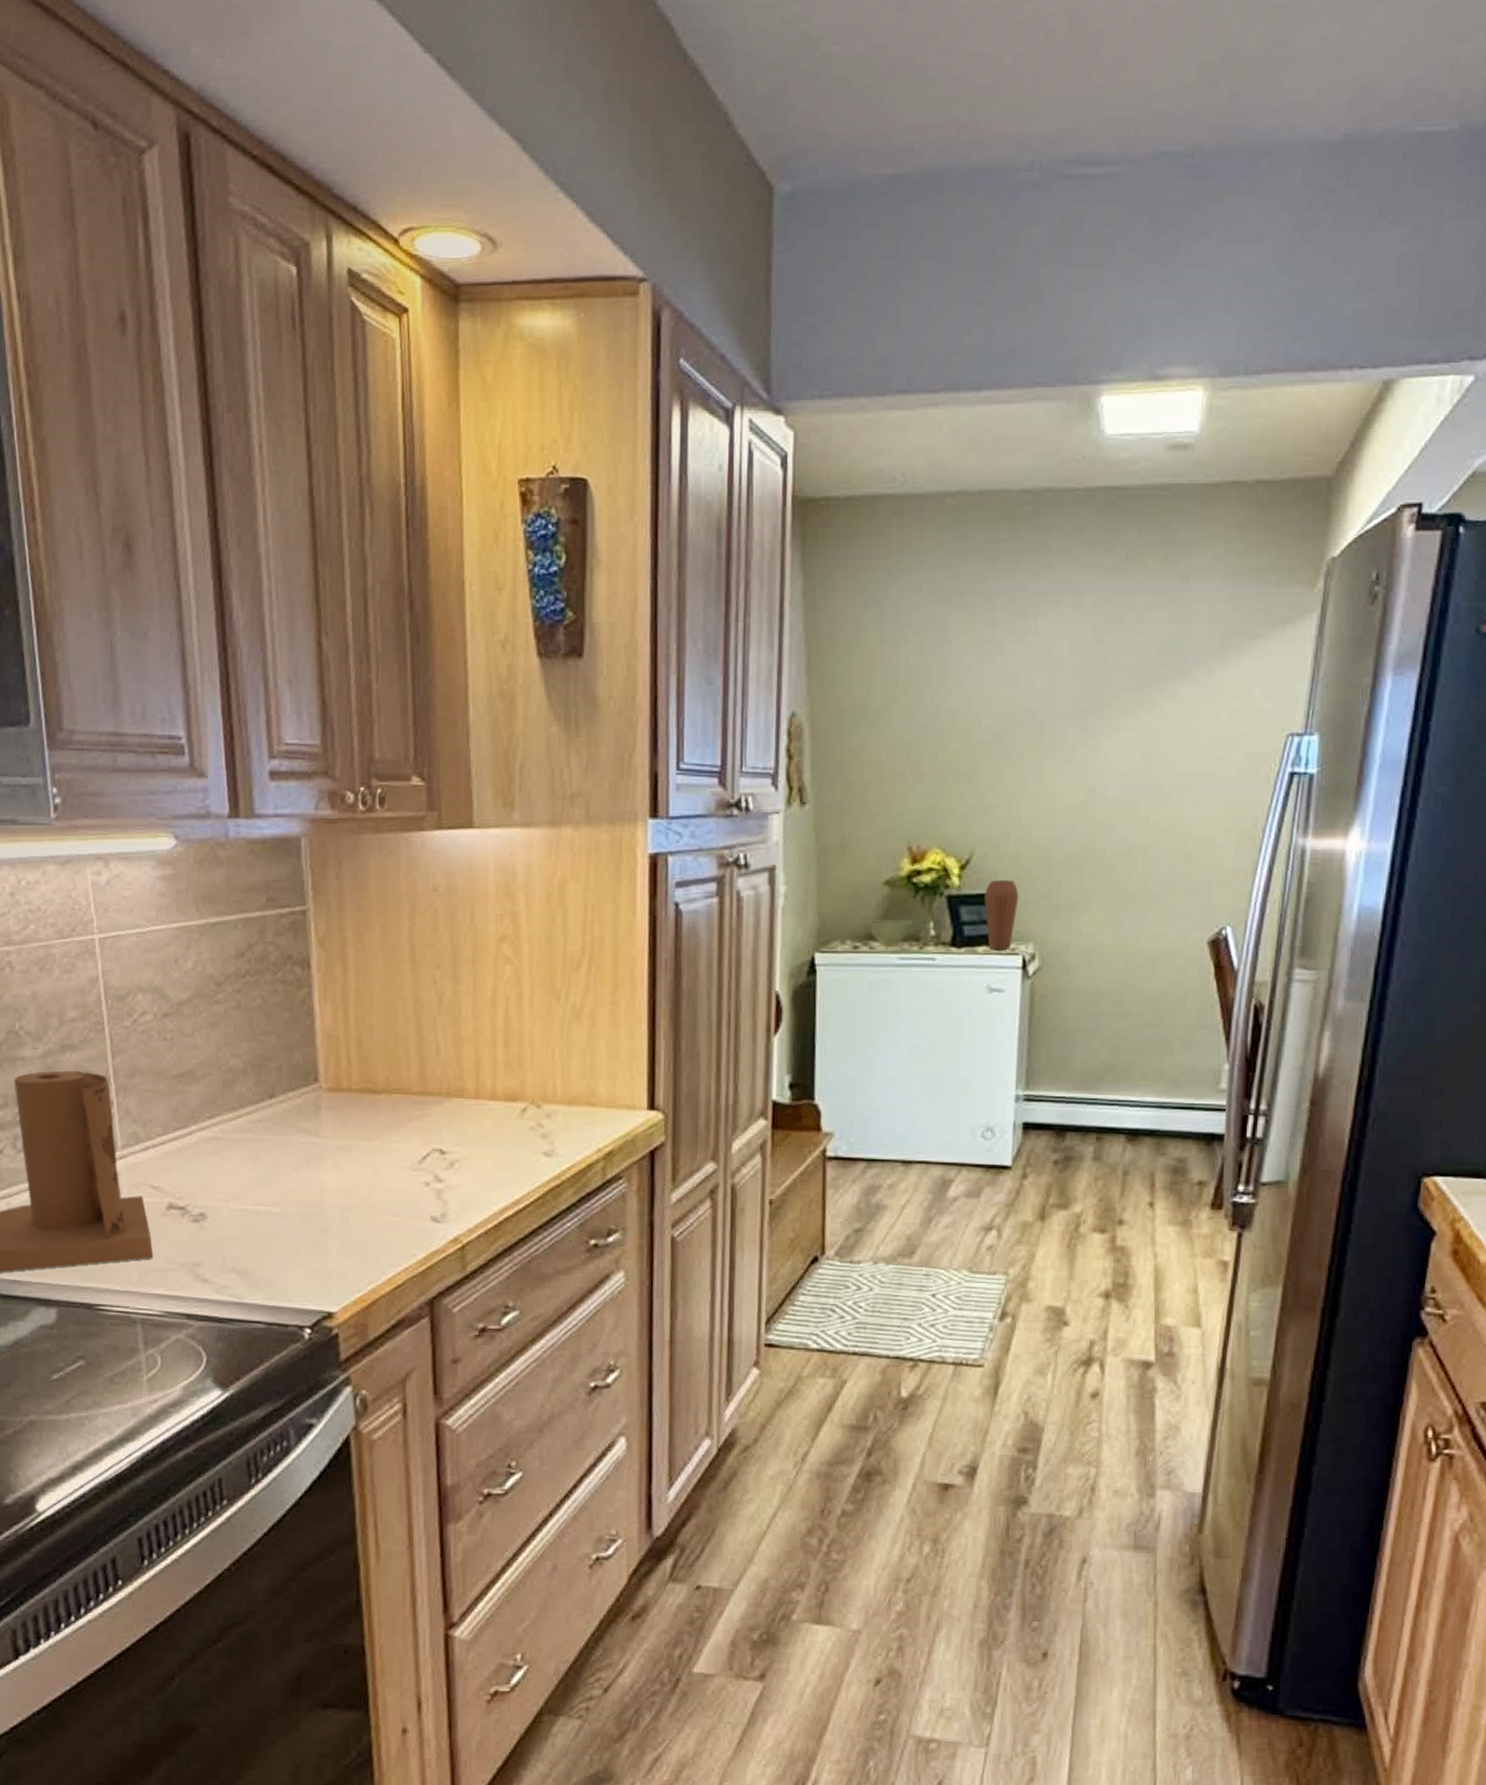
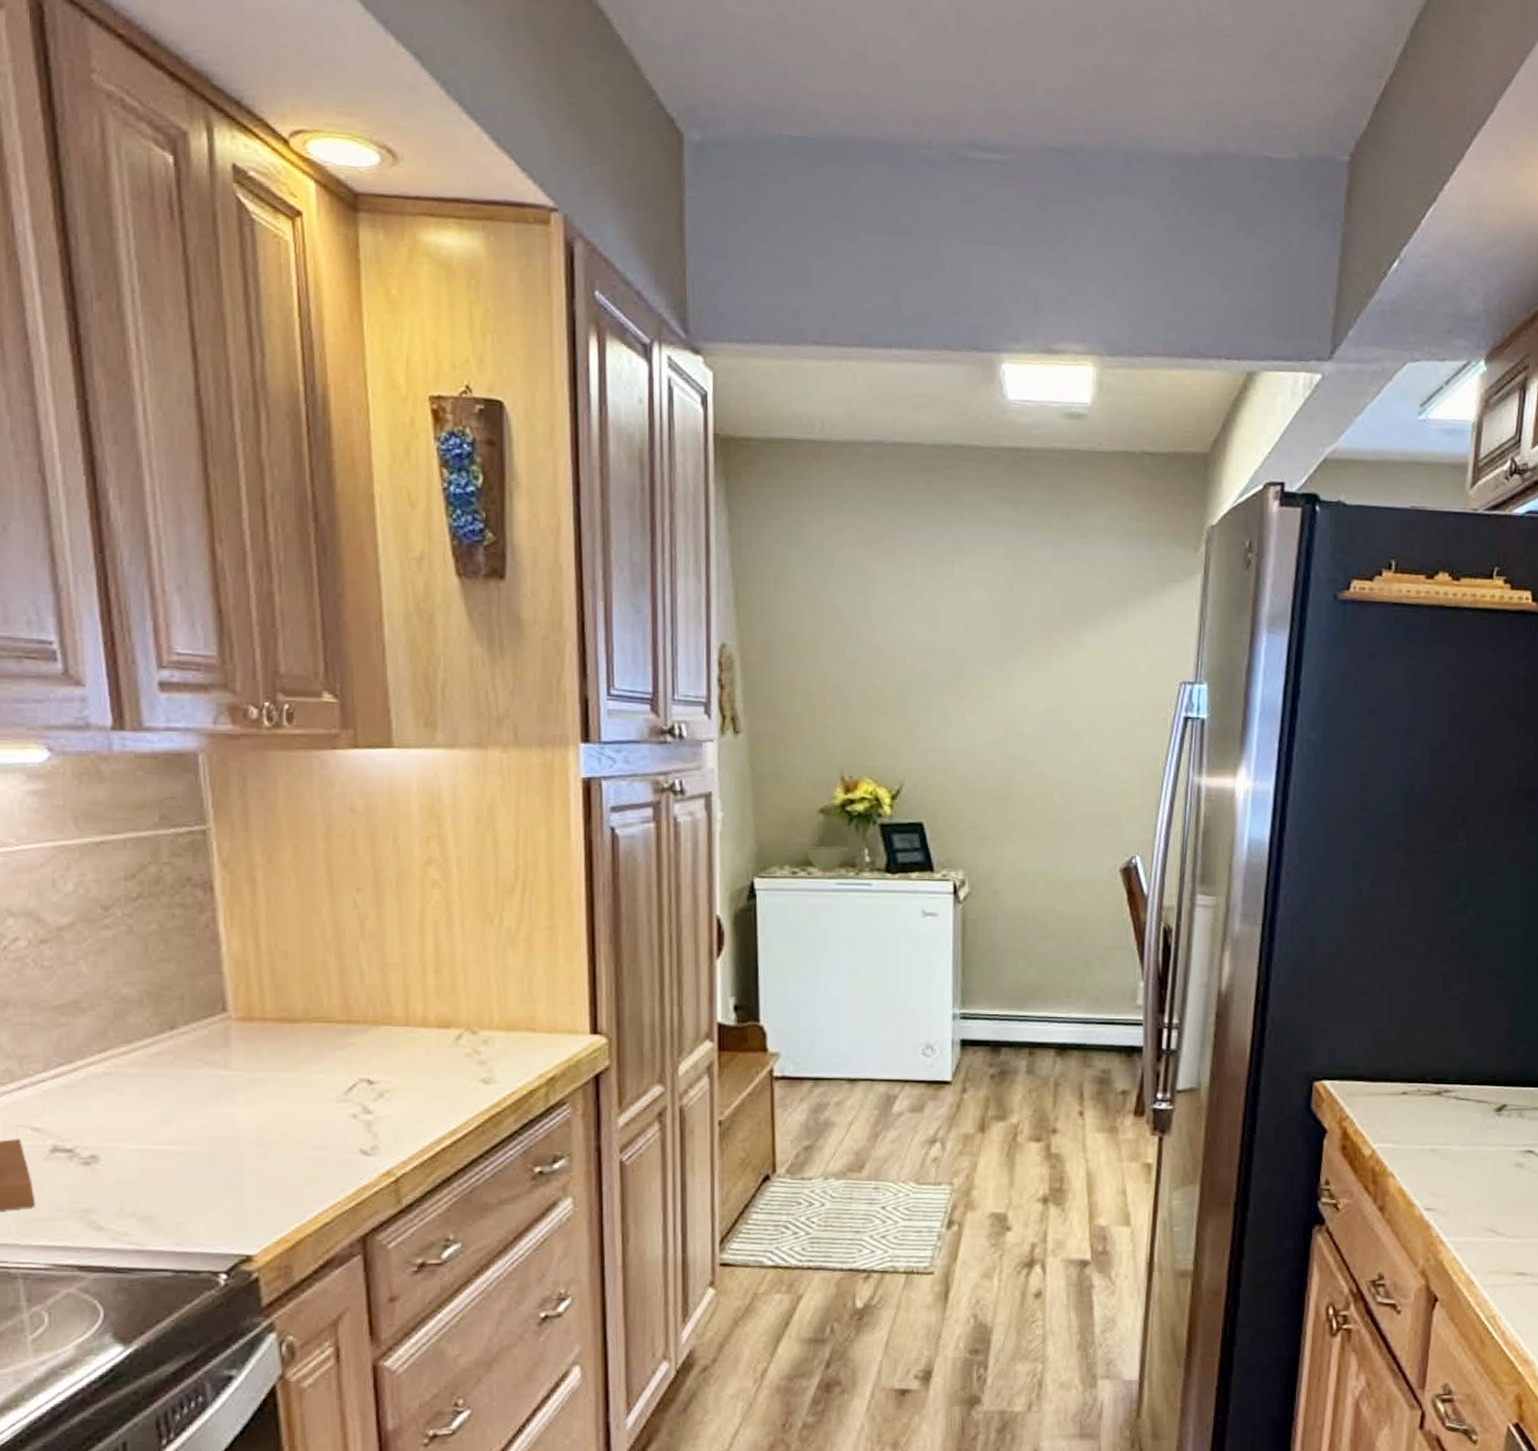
vase: present [984,879,1019,951] -> none [915,809,948,877]

